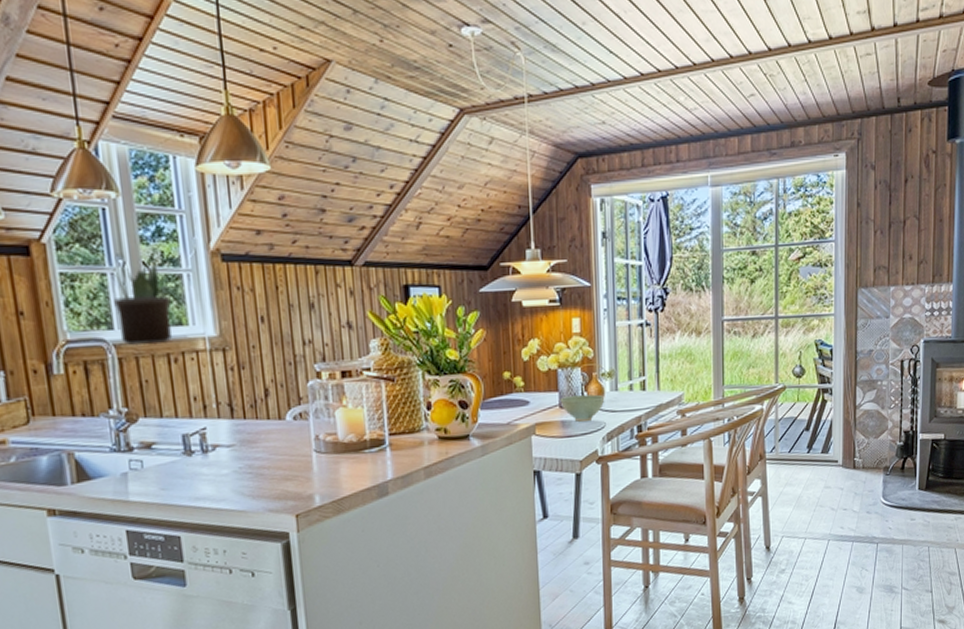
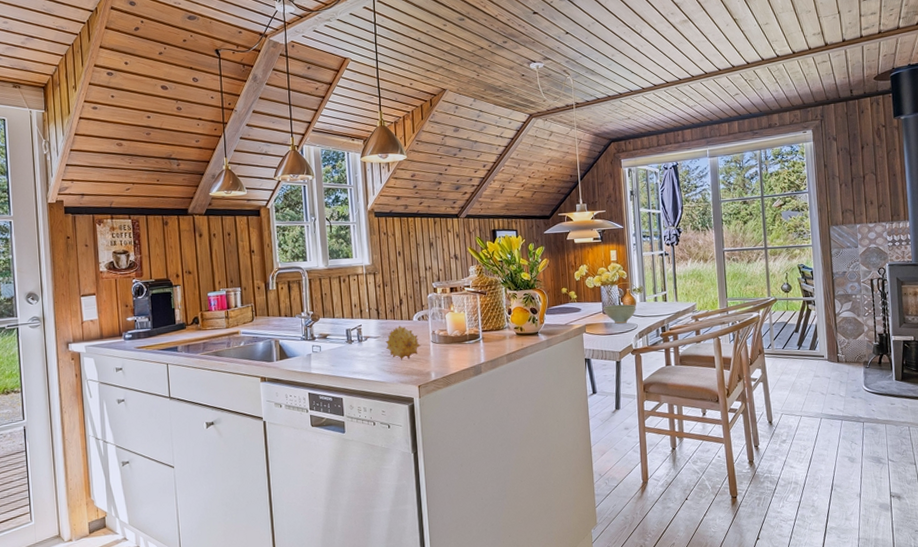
planter: present [112,260,172,345] -> none [308,217,343,271]
fruit: none [244,428,299,479] -> present [385,326,421,360]

